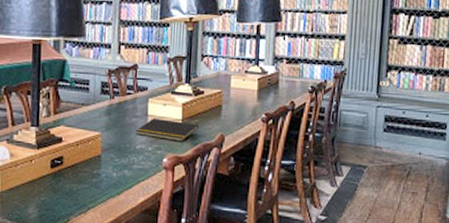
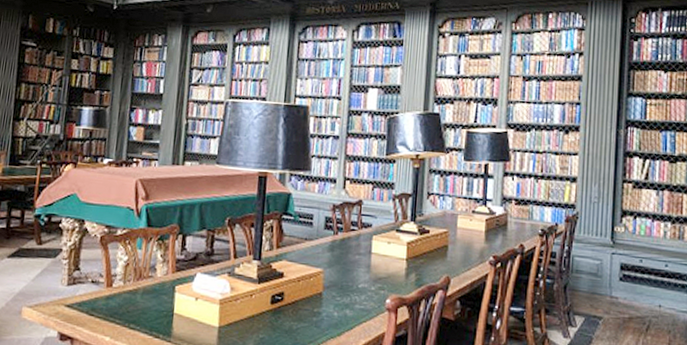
notepad: present [135,118,198,142] -> none [358,257,423,282]

